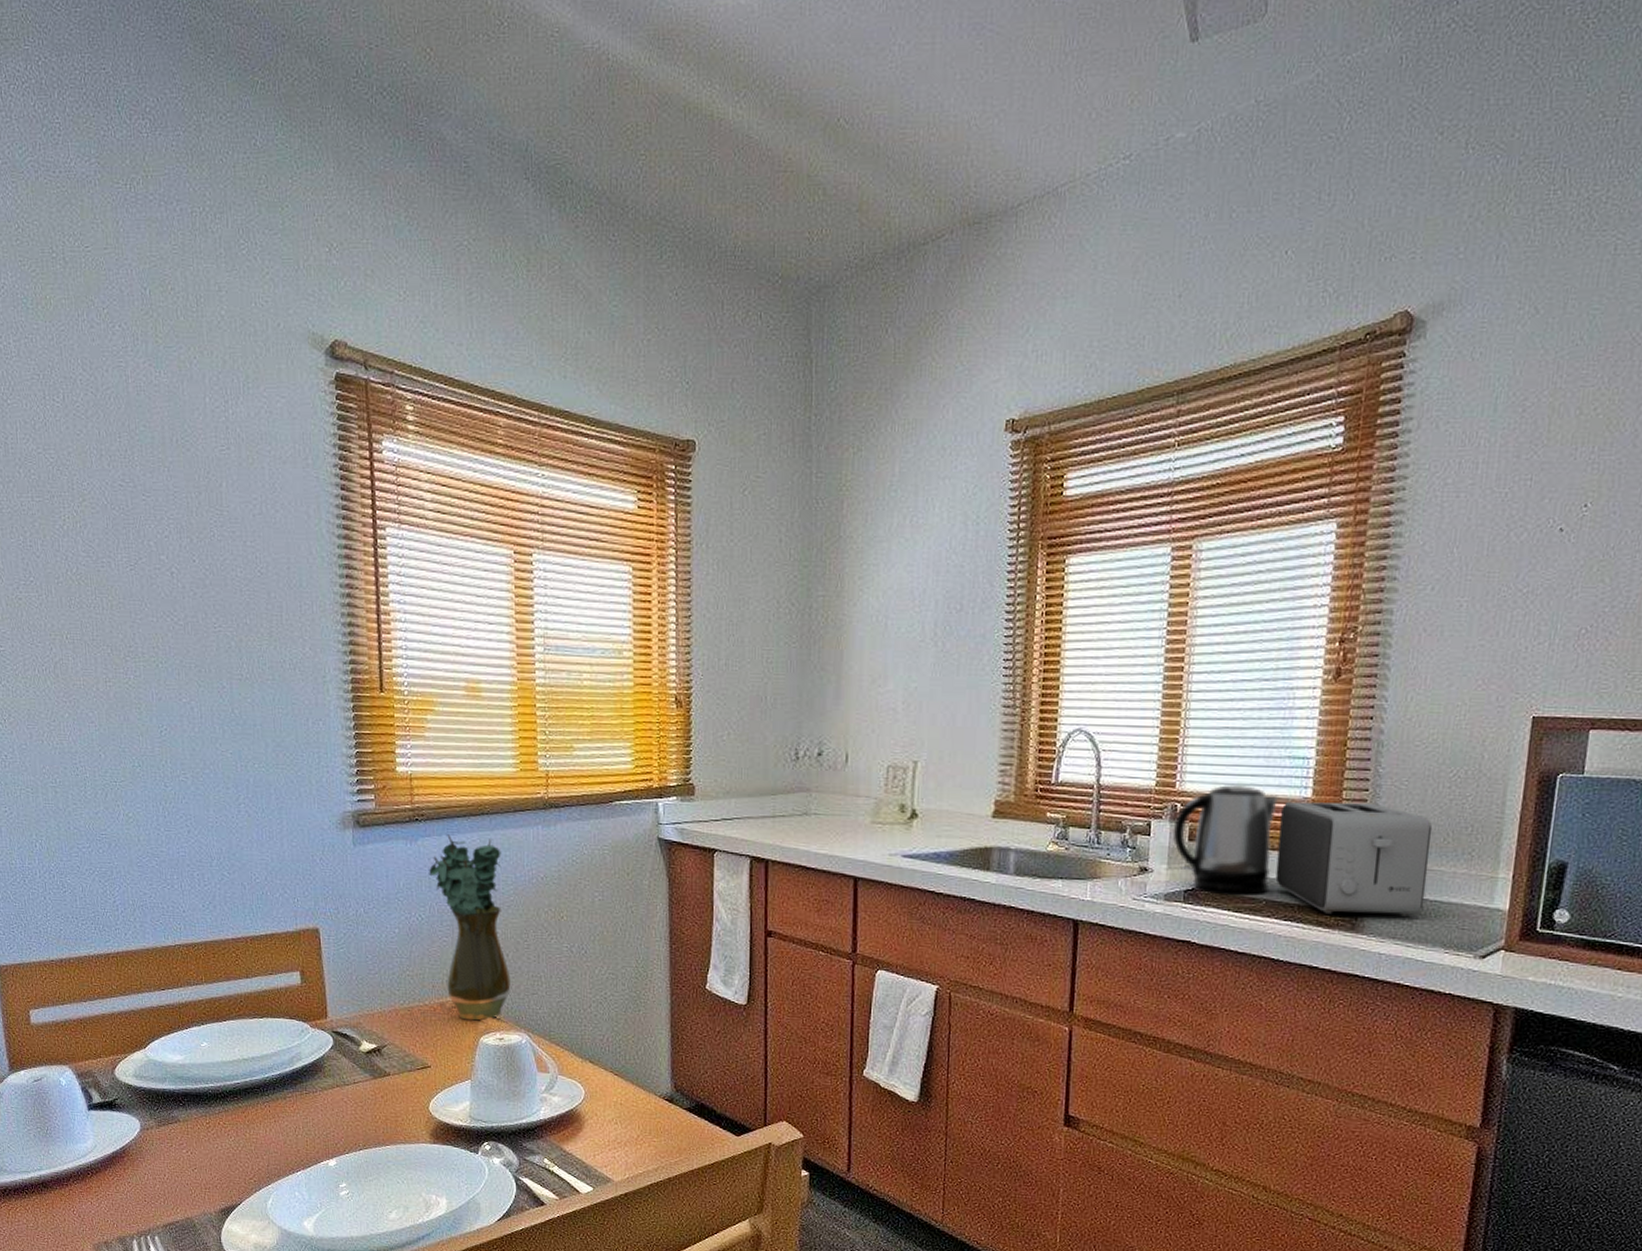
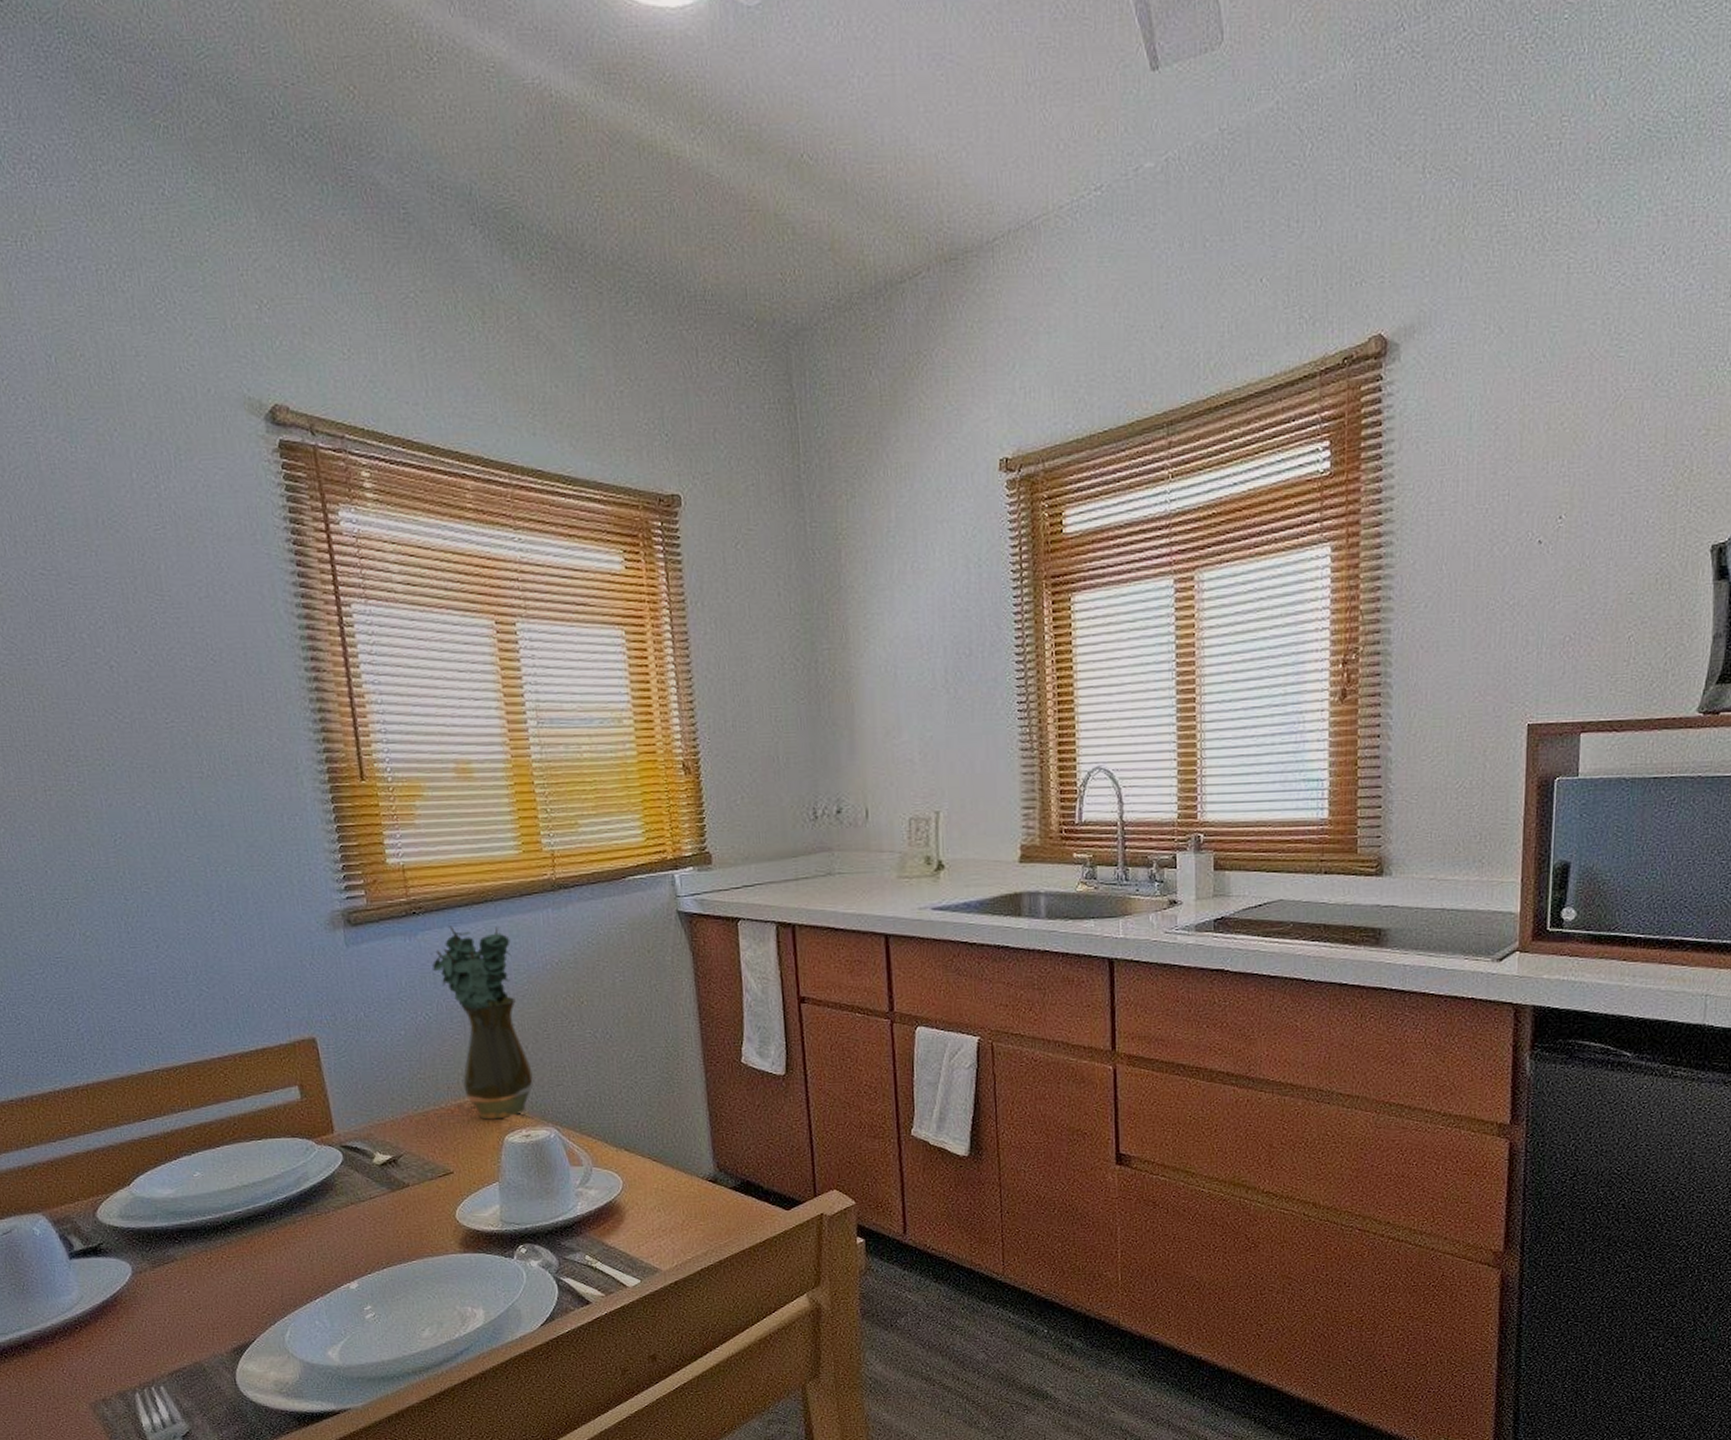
kettle: present [1172,784,1278,894] -> none [1198,810,1296,920]
toaster: present [1275,801,1432,916] -> none [1300,819,1444,931]

